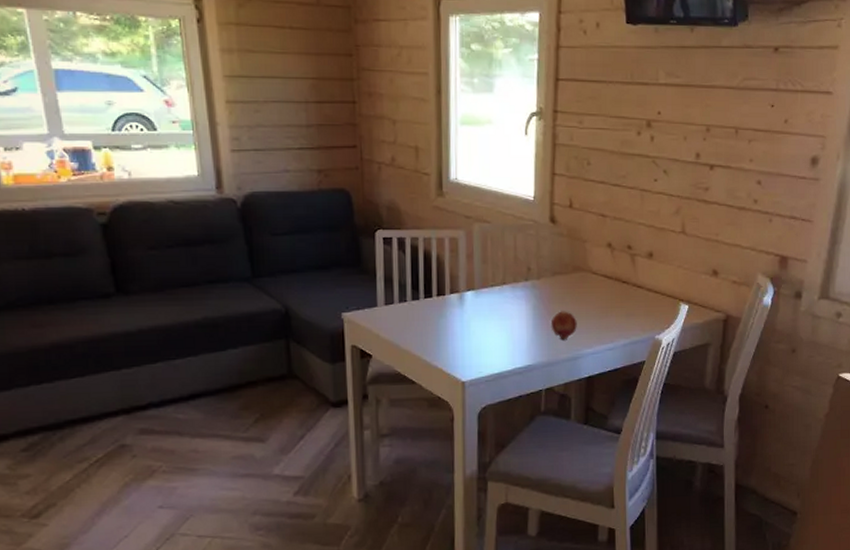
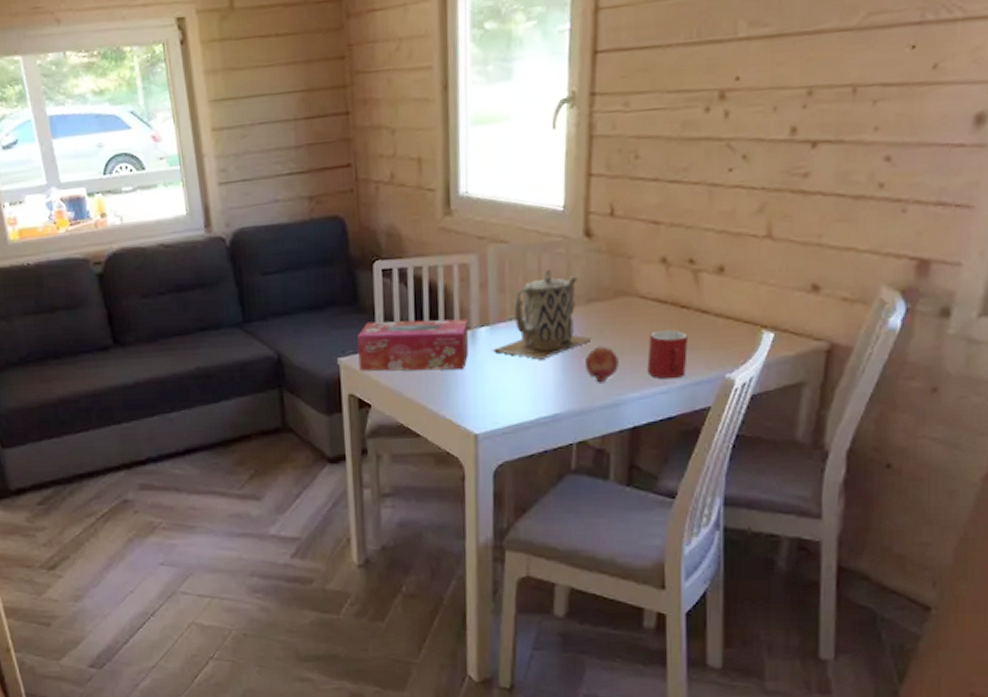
tissue box: none [360,282,458,327] -> present [357,318,469,371]
teapot: none [477,247,556,320] -> present [492,270,592,360]
mug: none [598,299,628,338] -> present [647,329,688,379]

